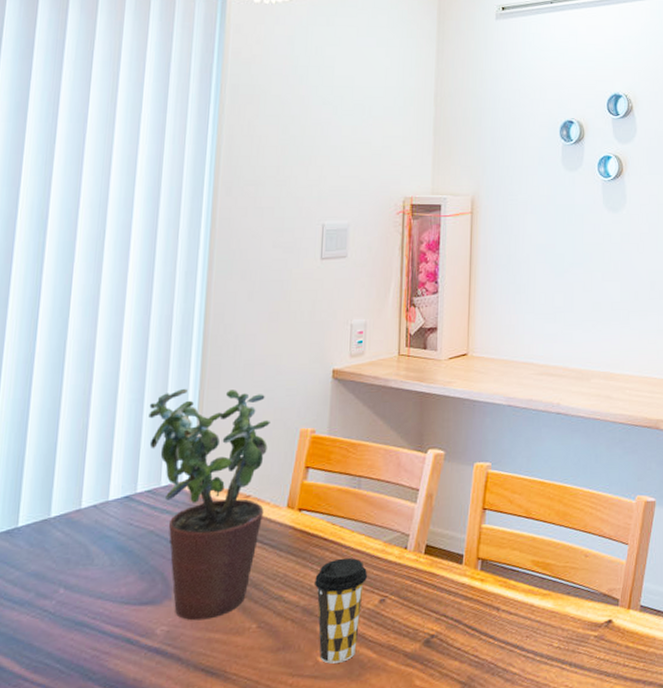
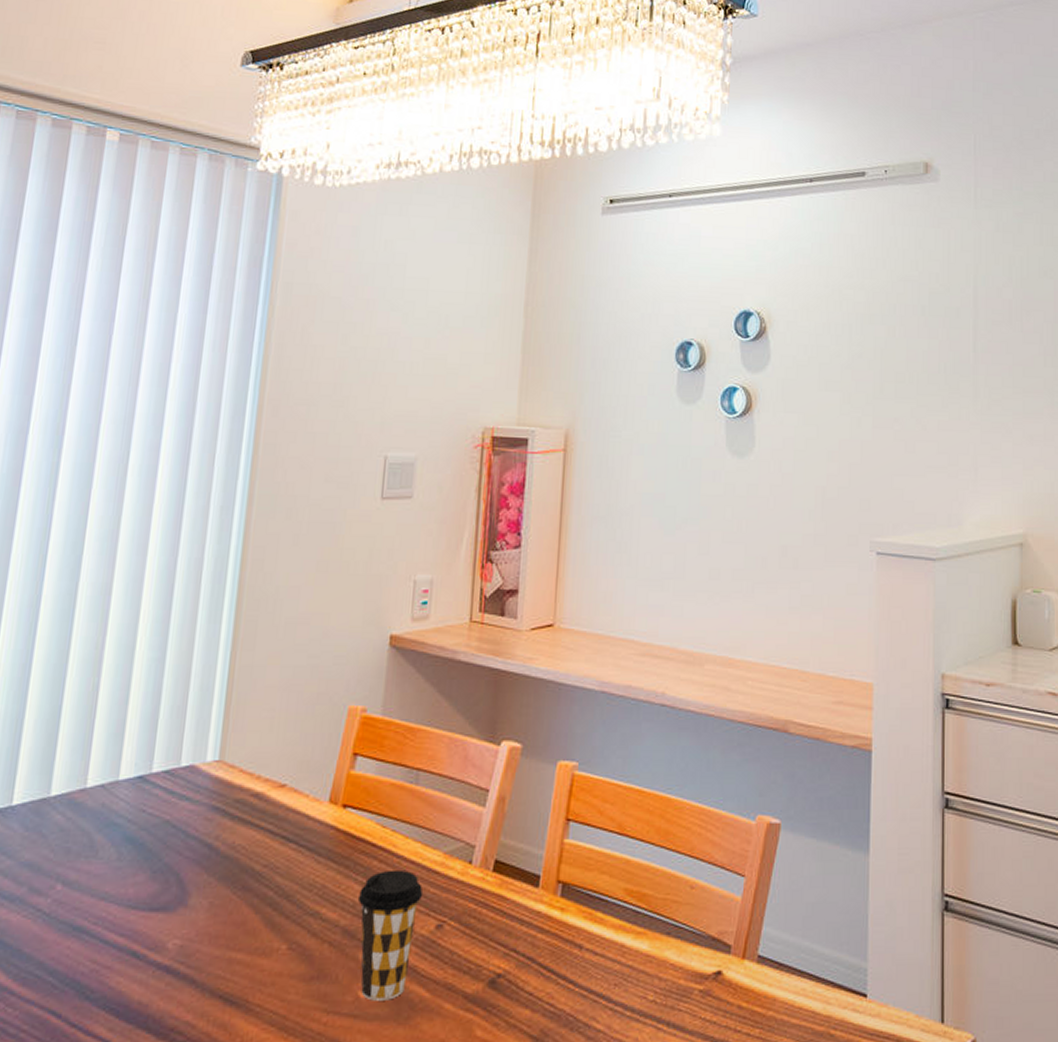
potted plant: present [148,389,270,621] -> none [169,649,313,935]

